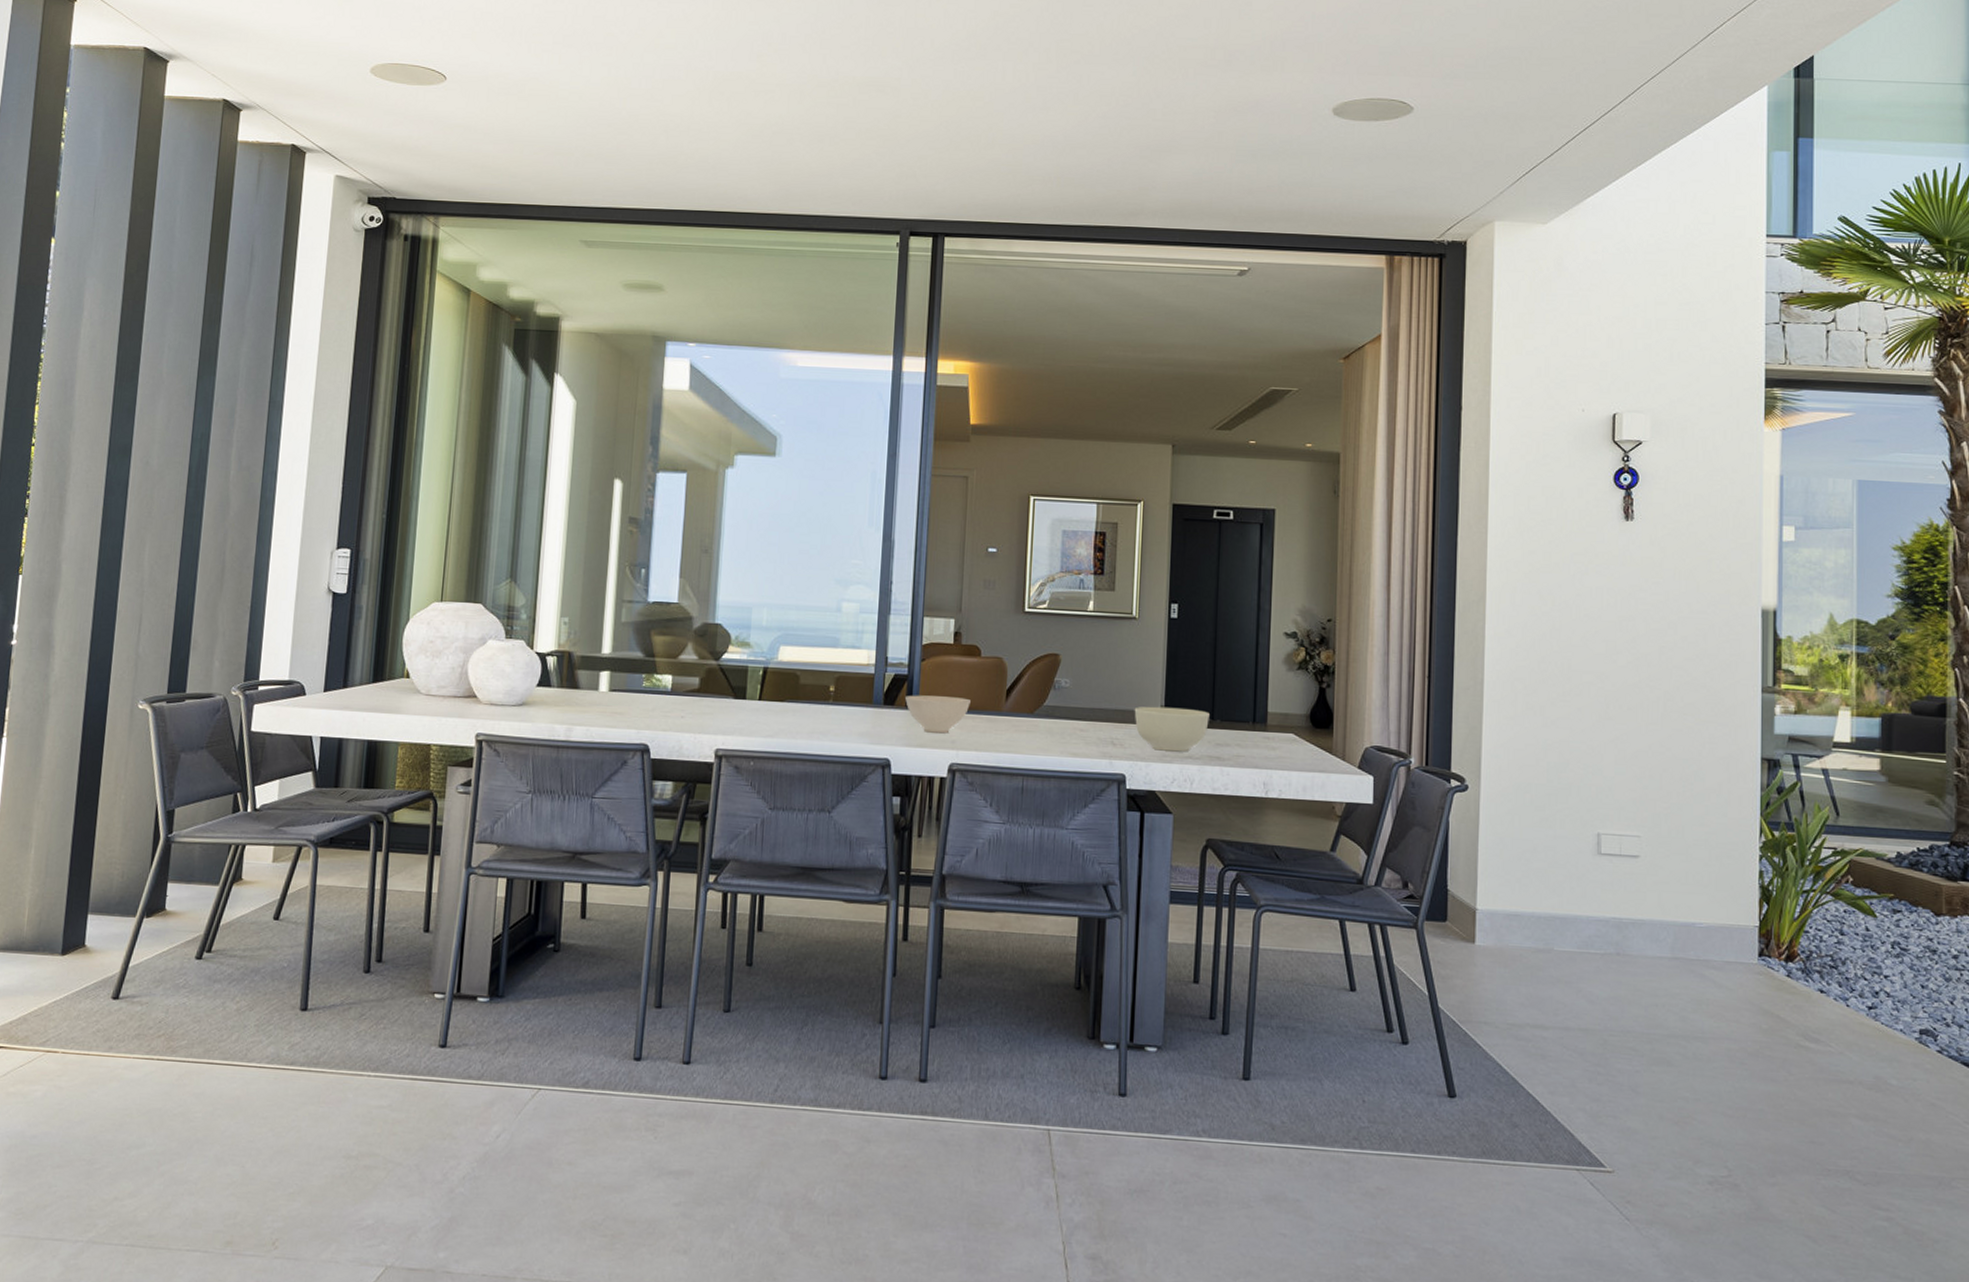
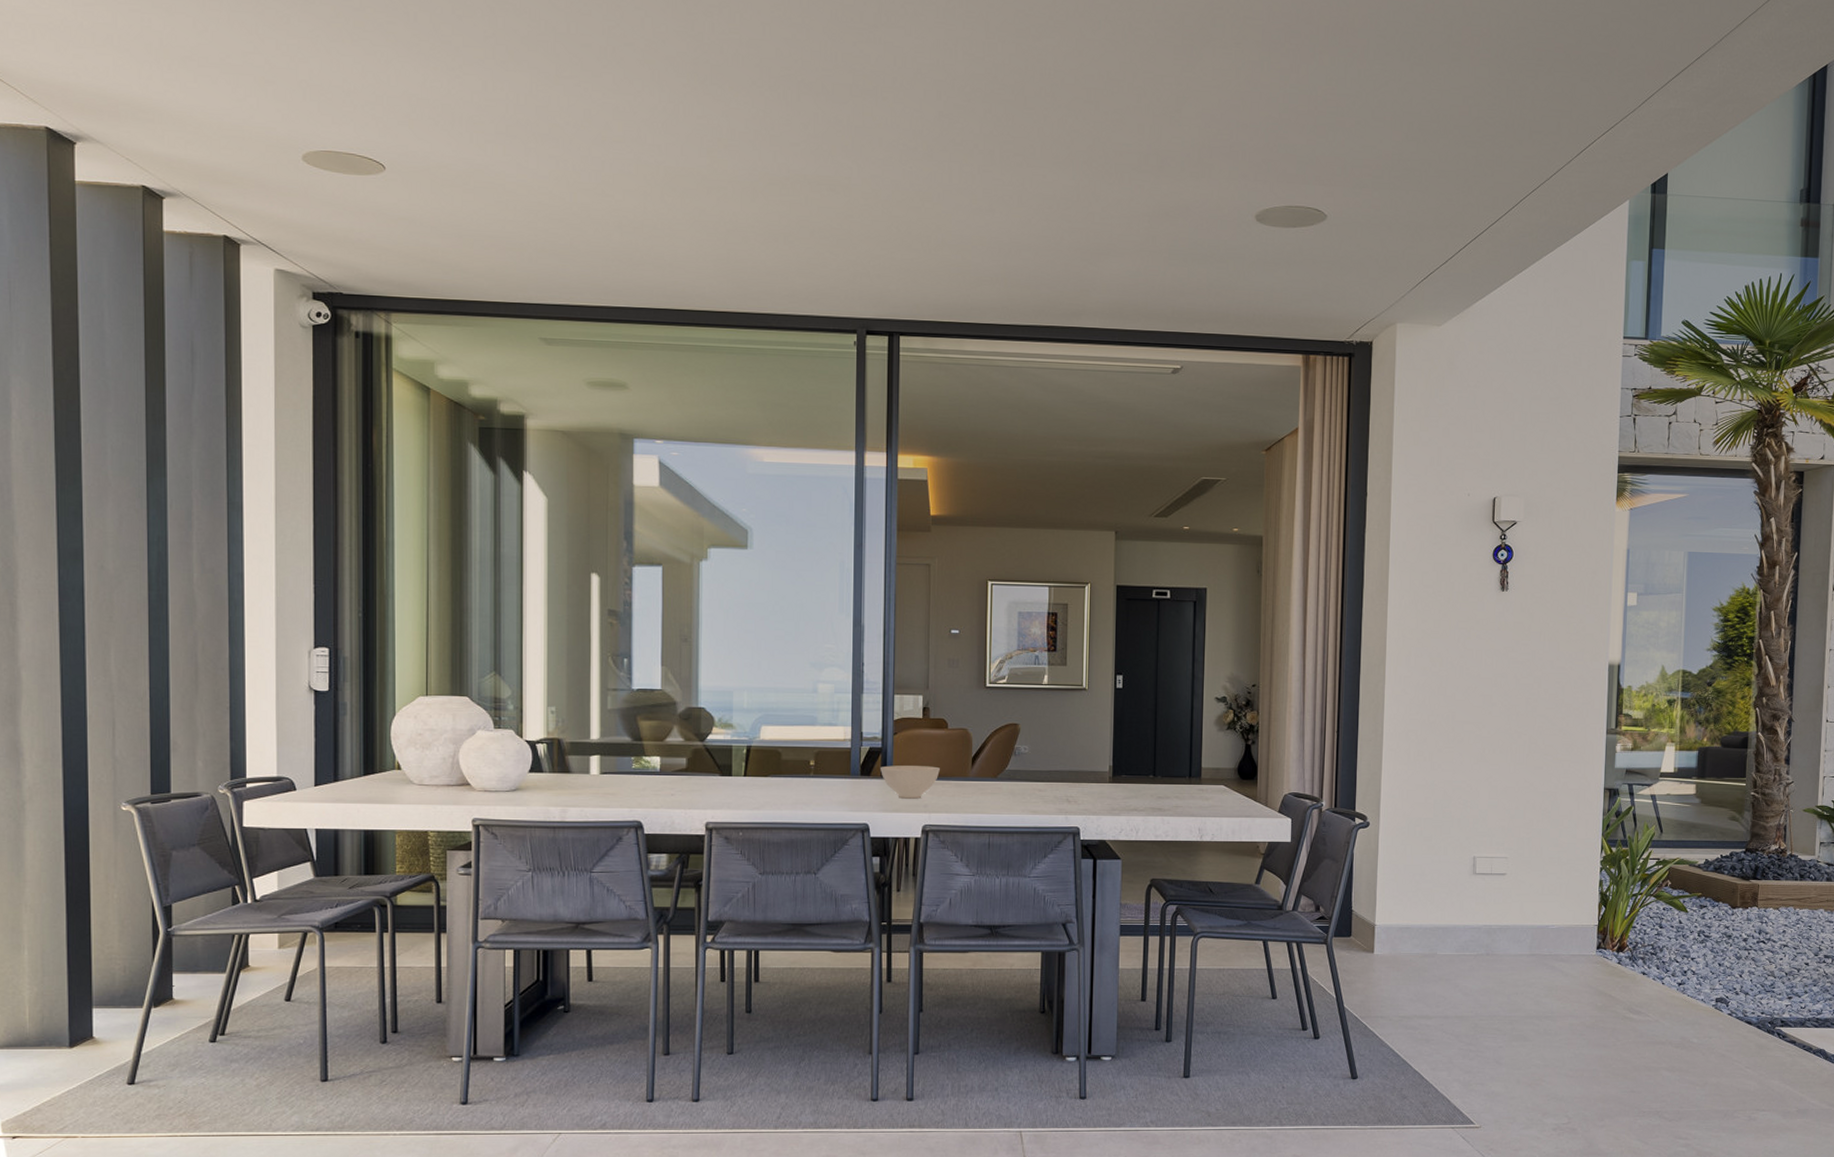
bowl: present [1134,706,1210,752] -> none [1086,766,1152,805]

